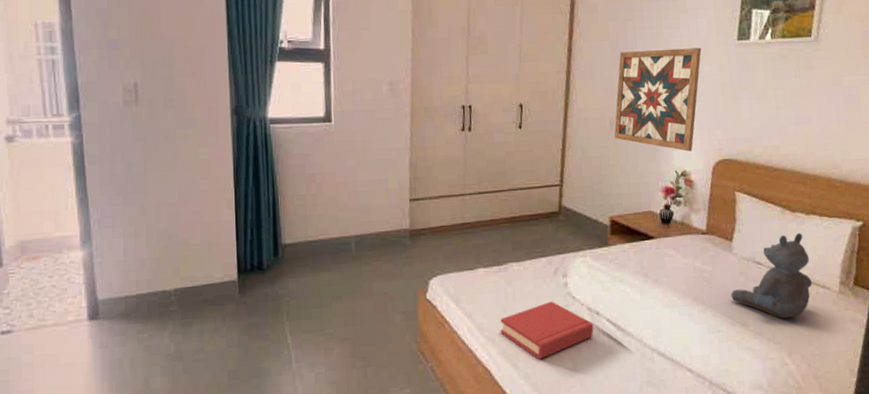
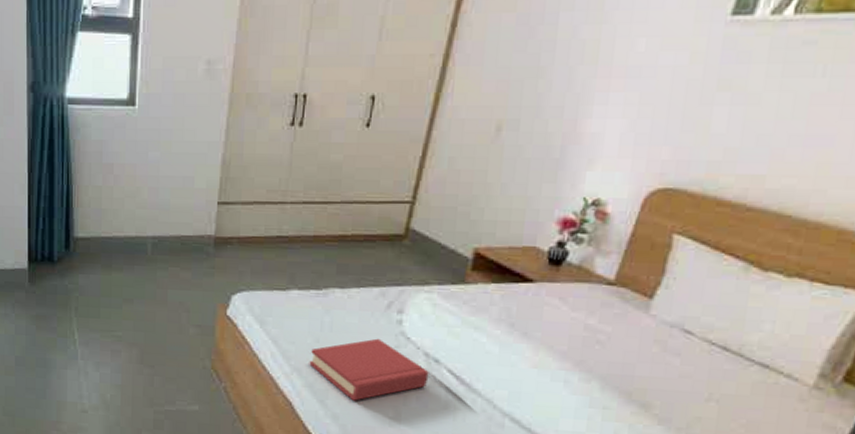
wall art: present [614,48,702,152] -> none [499,25,665,174]
stuffed bear: present [731,233,813,319] -> none [634,299,775,409]

